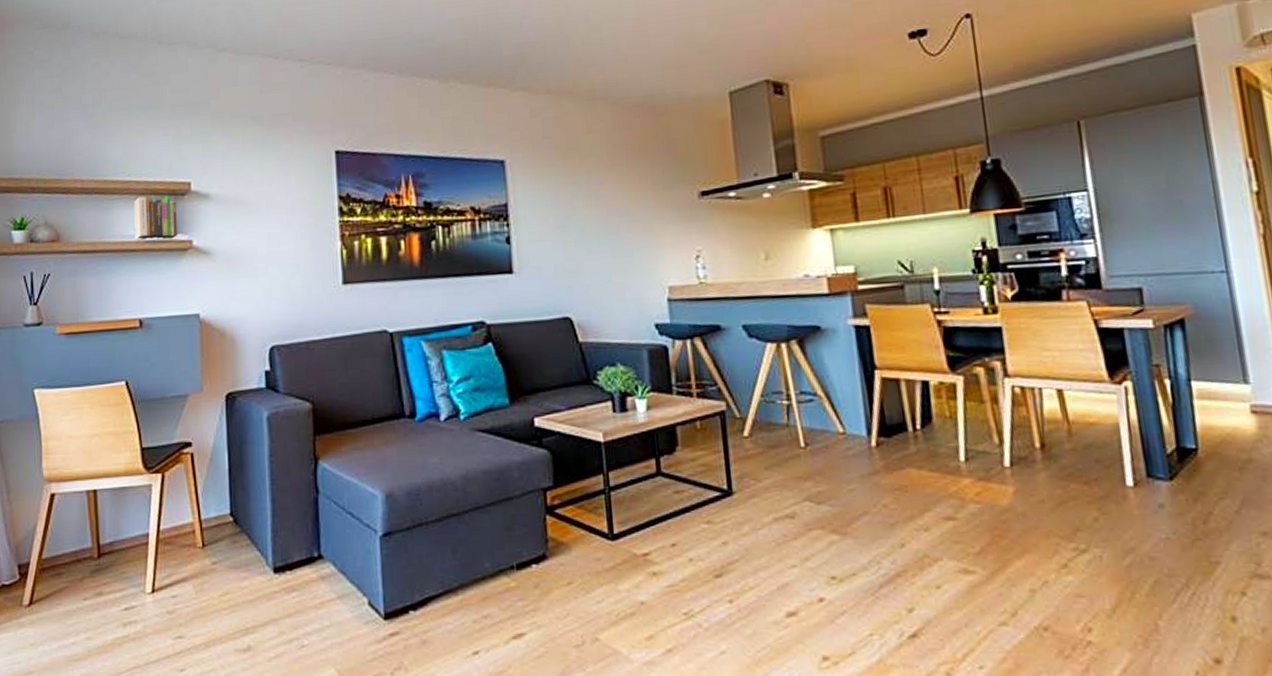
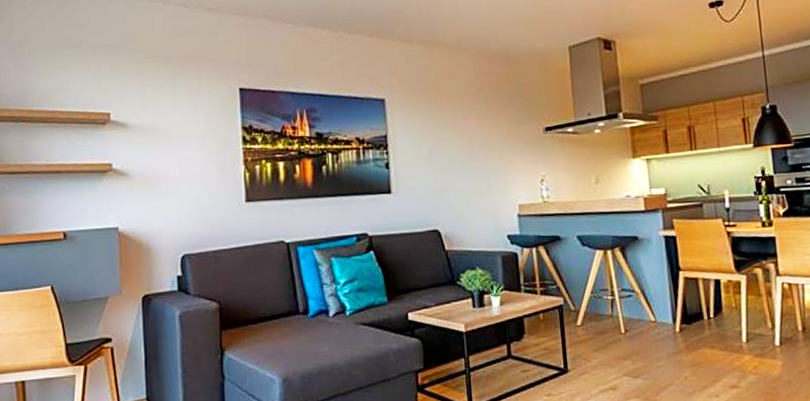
books: present [134,195,177,240] -> none [58,124,98,163]

